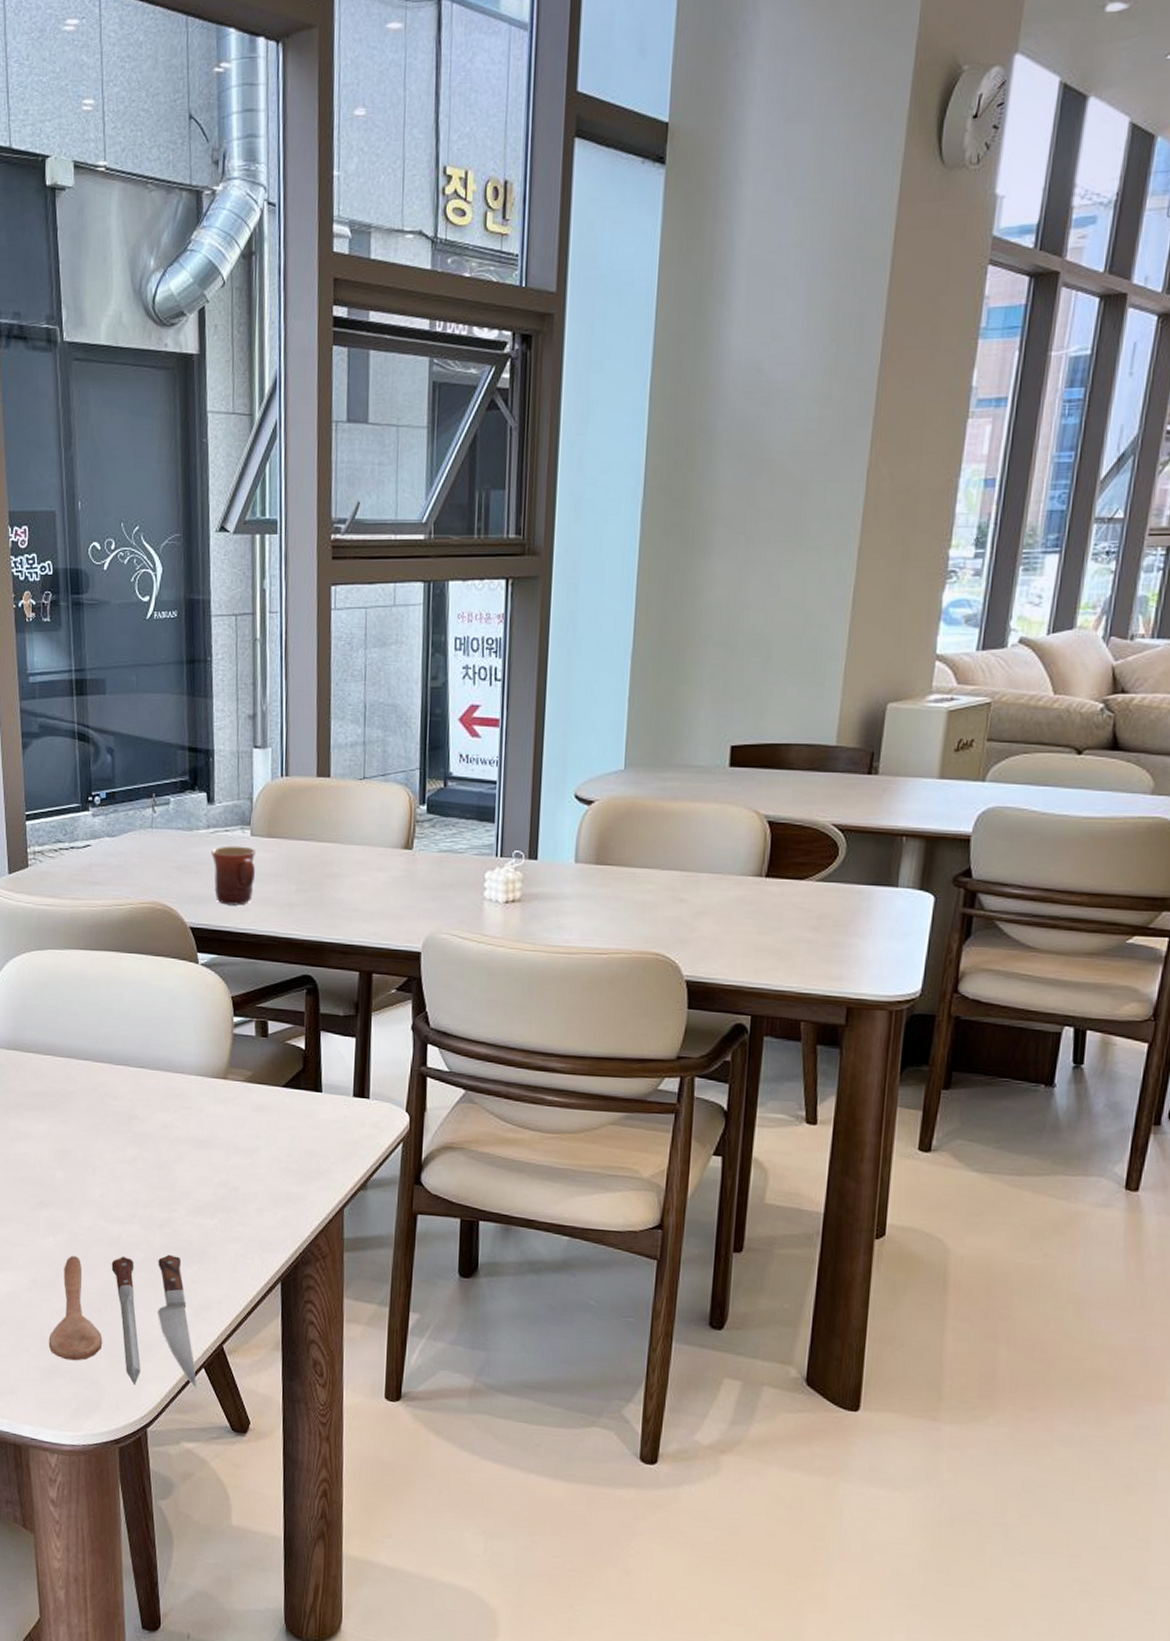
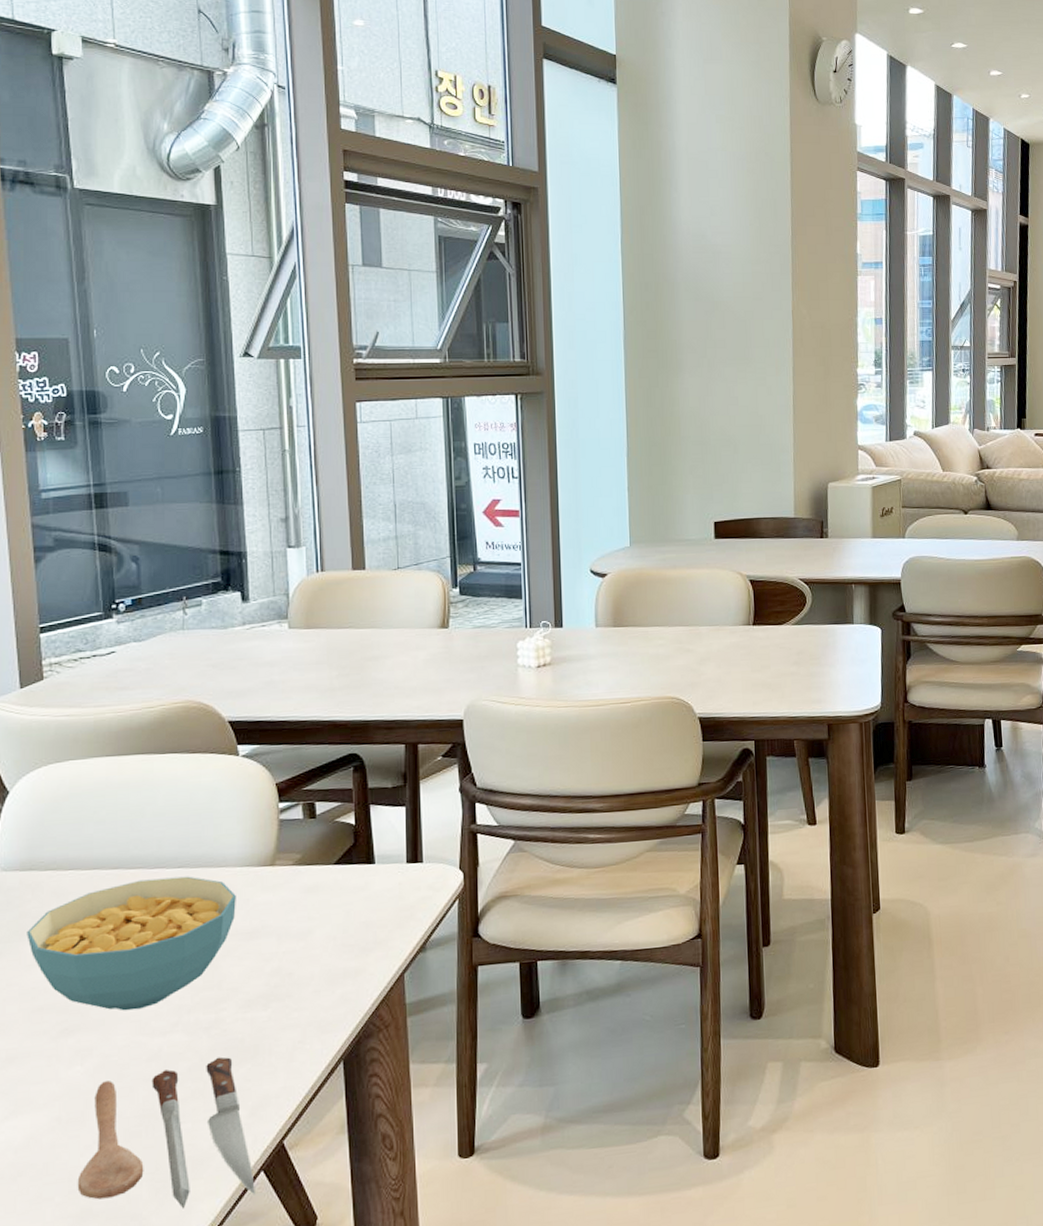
cereal bowl: none [11,1074,190,1196] -> present [27,876,236,1011]
mug: present [211,845,255,905] -> none [248,639,294,696]

